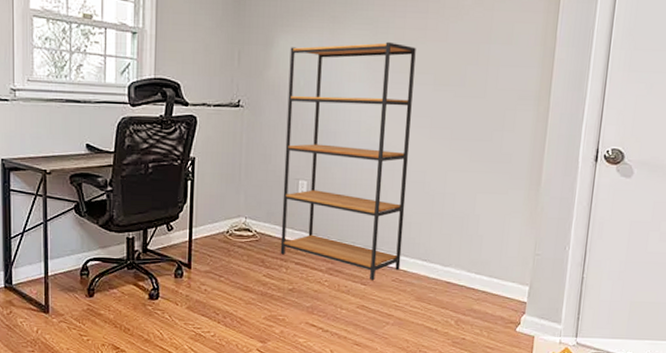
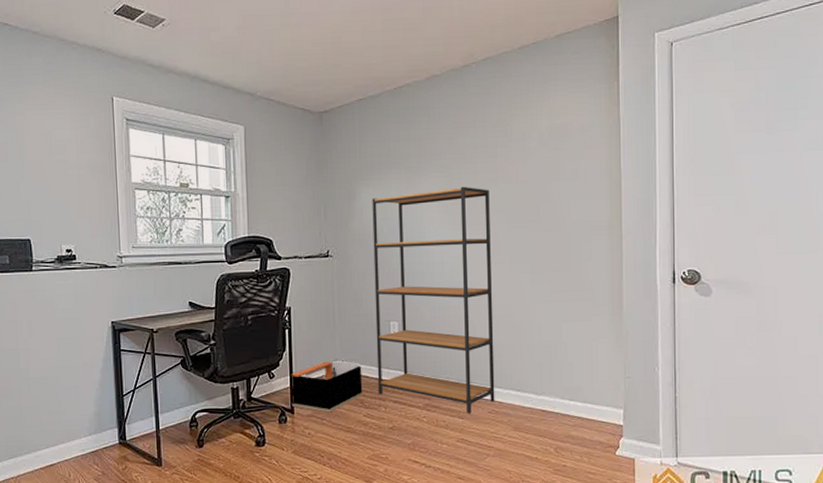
storage bin: none [189,217,266,270] -> present [291,361,363,413]

